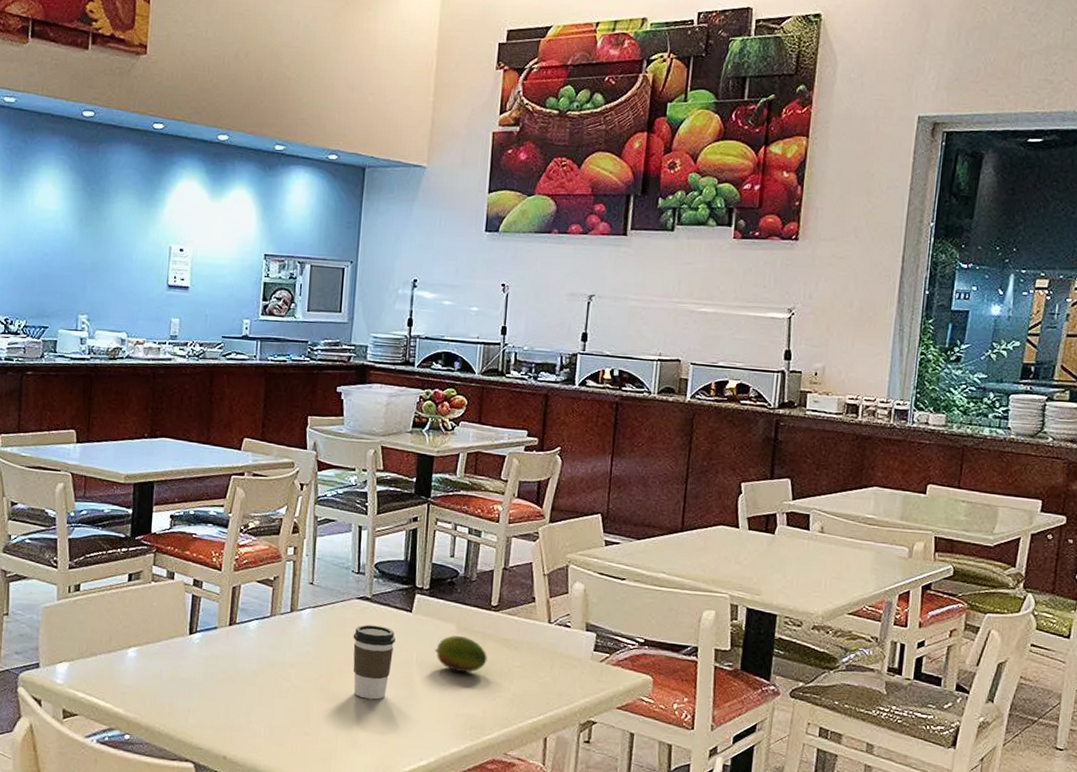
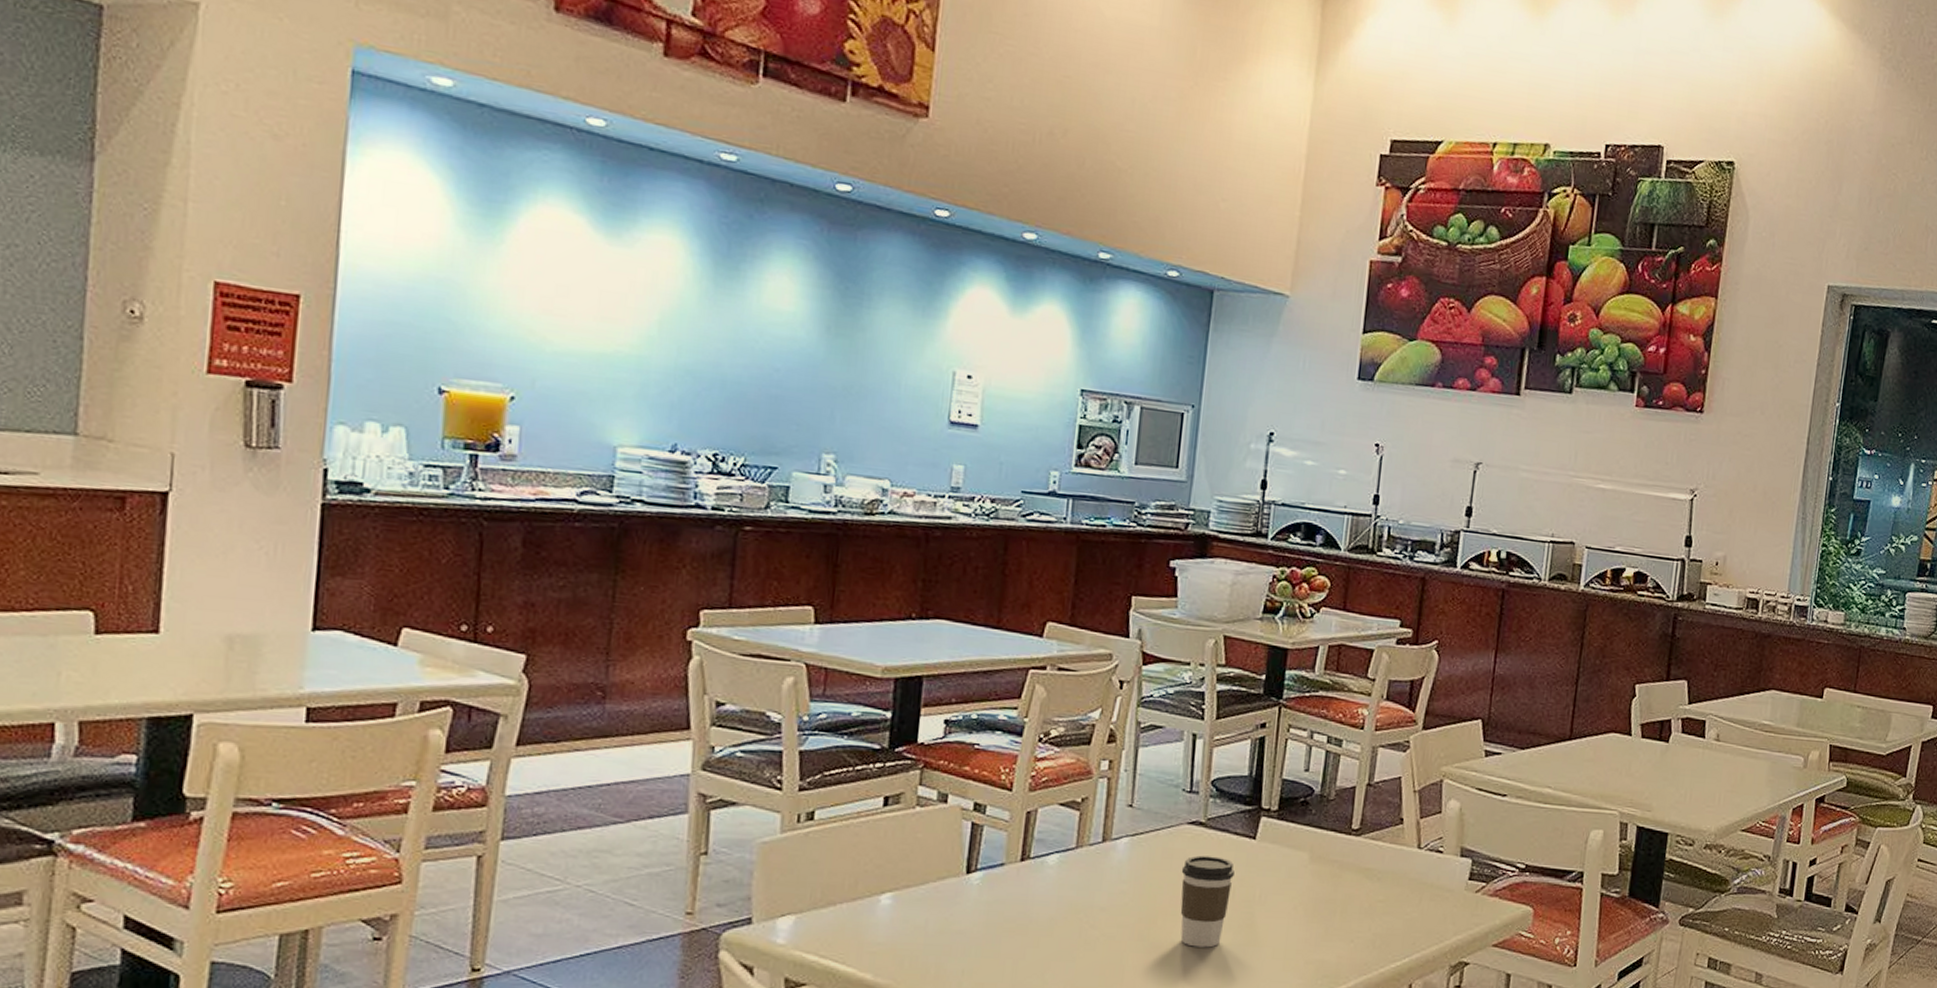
fruit: present [435,635,487,673] -> none [1282,866,1345,911]

